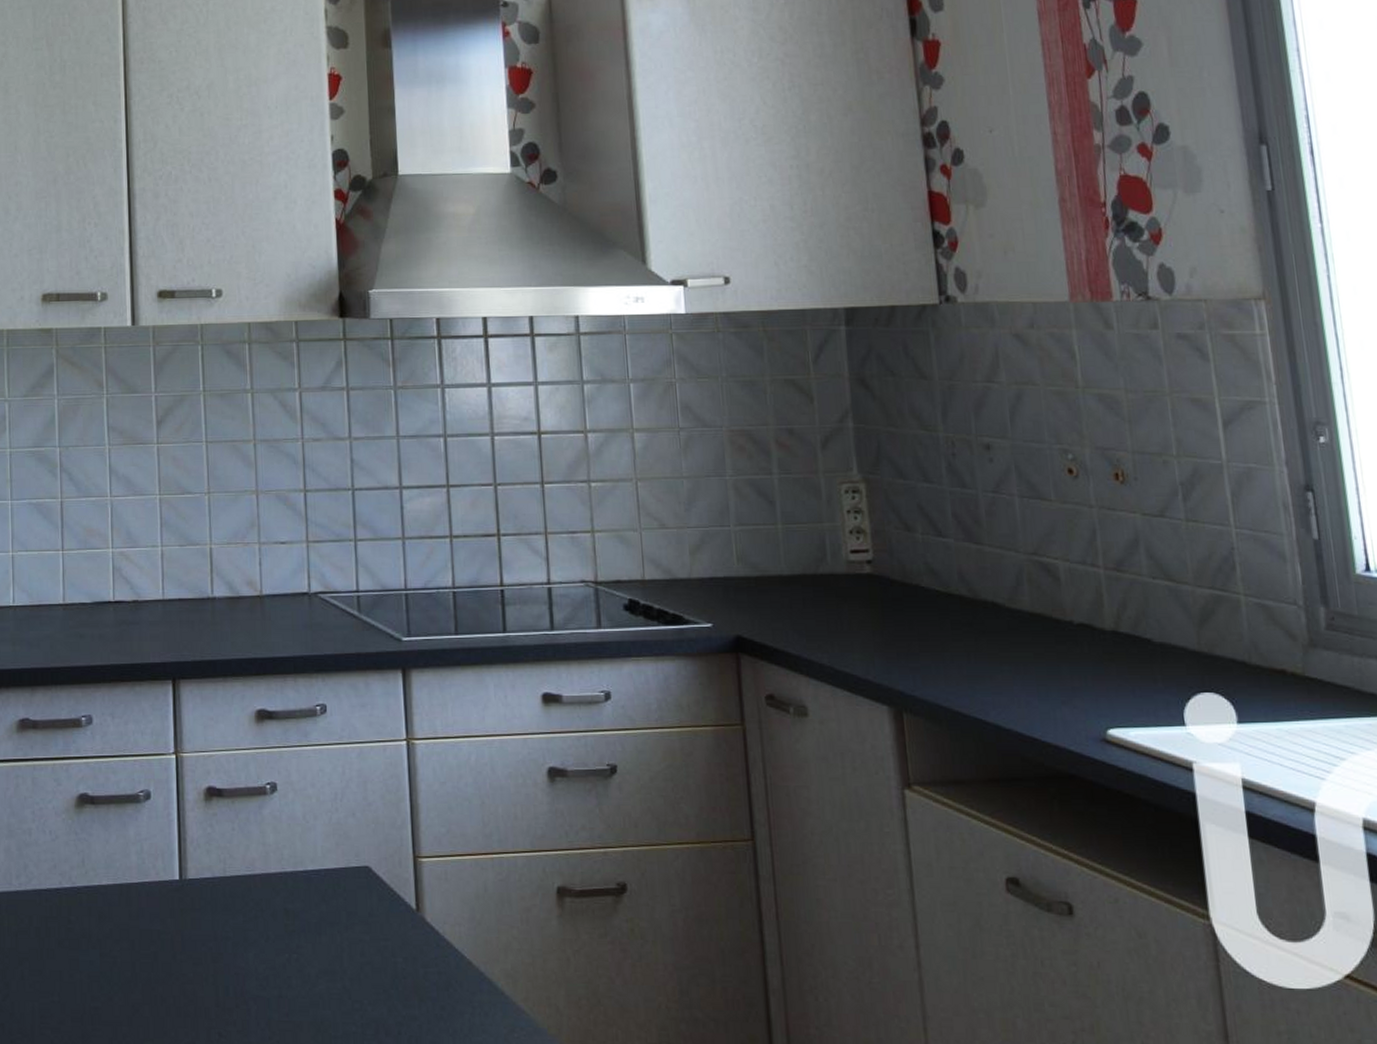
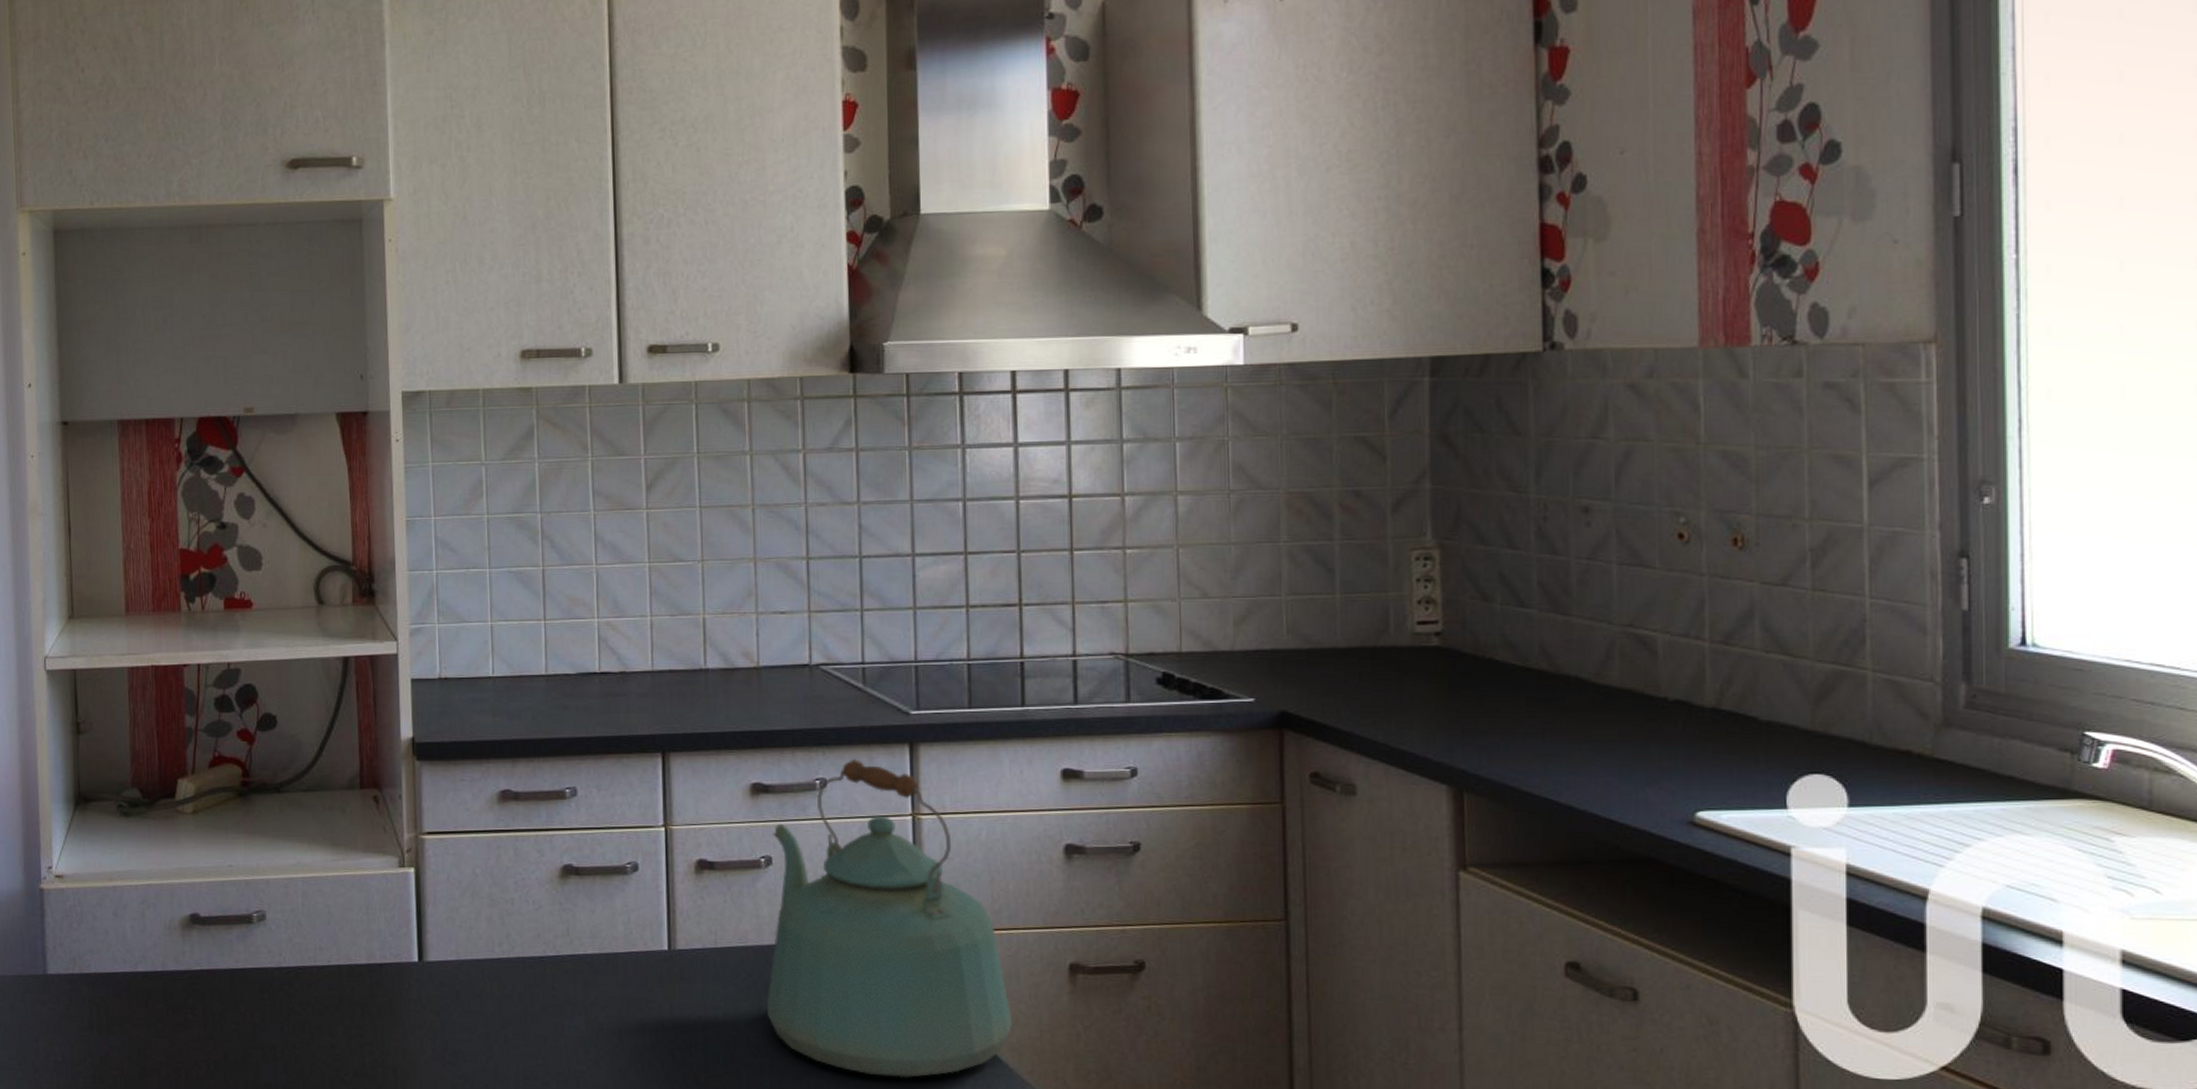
kettle: none [273,685,507,1009] -> present [766,759,1013,1079]

